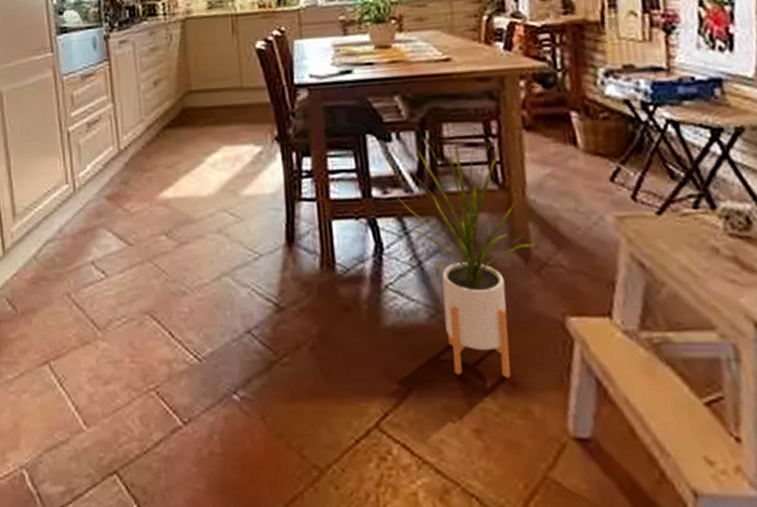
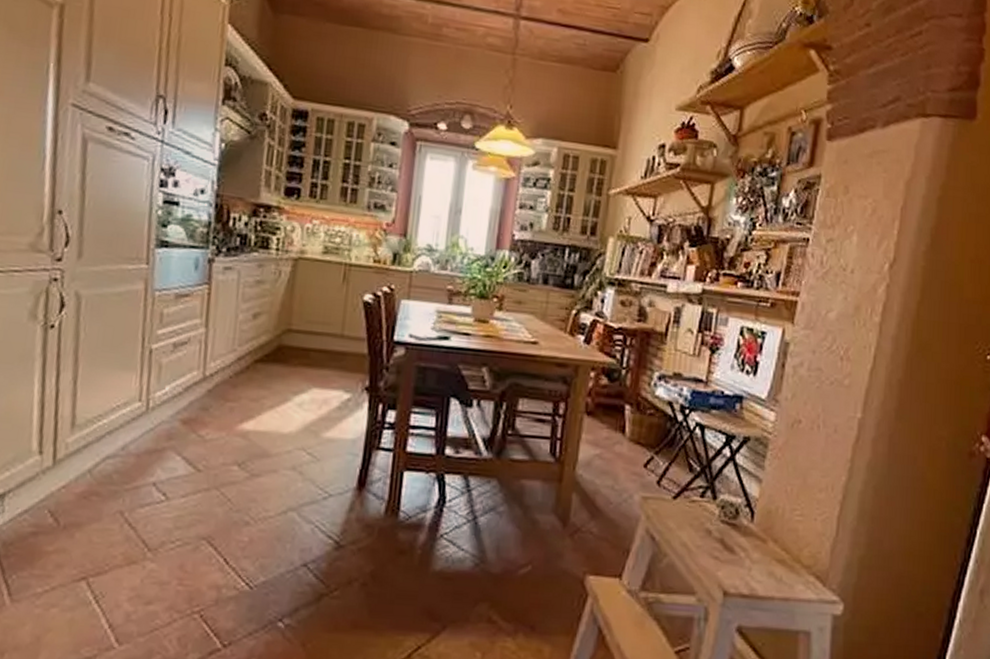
house plant: present [397,133,538,378] -> none [466,407,577,623]

